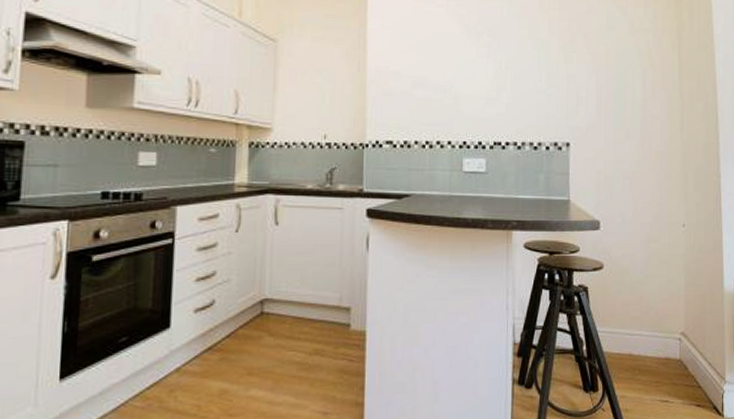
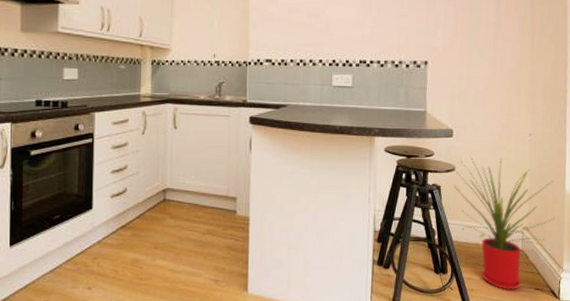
house plant: none [602,253,714,409] -> present [453,157,555,290]

